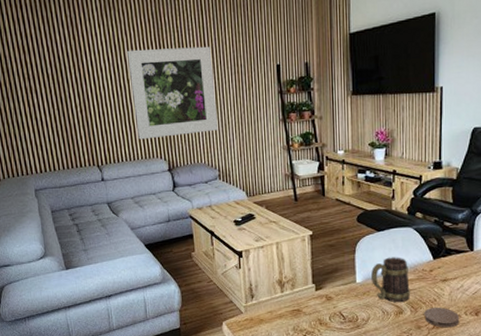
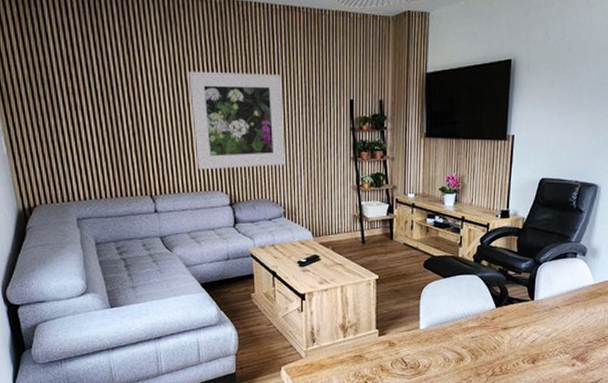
mug: present [371,257,410,302] -> none [435,304,472,349]
coaster: present [424,308,460,328] -> none [484,355,518,375]

